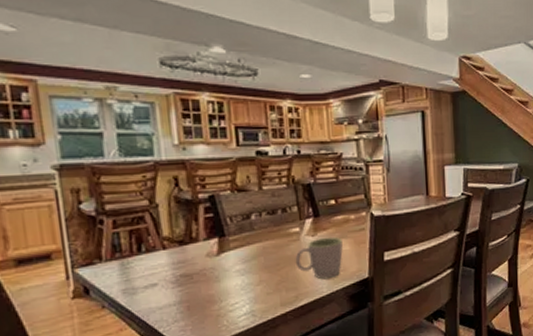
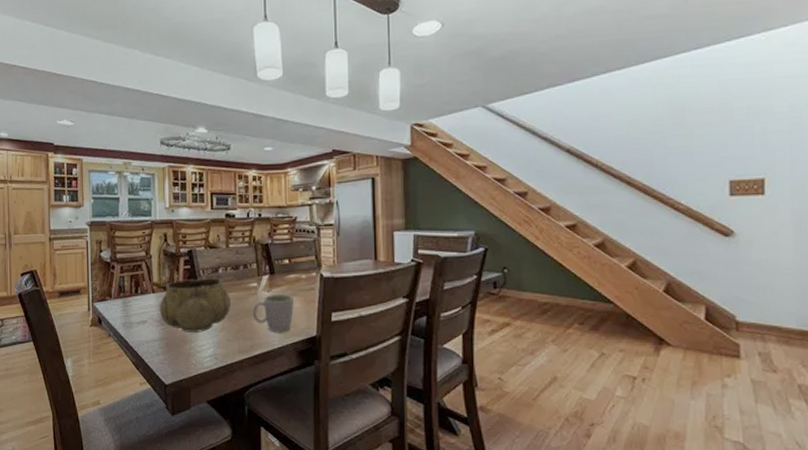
decorative bowl: none [173,225,268,291] -> present [159,278,231,332]

